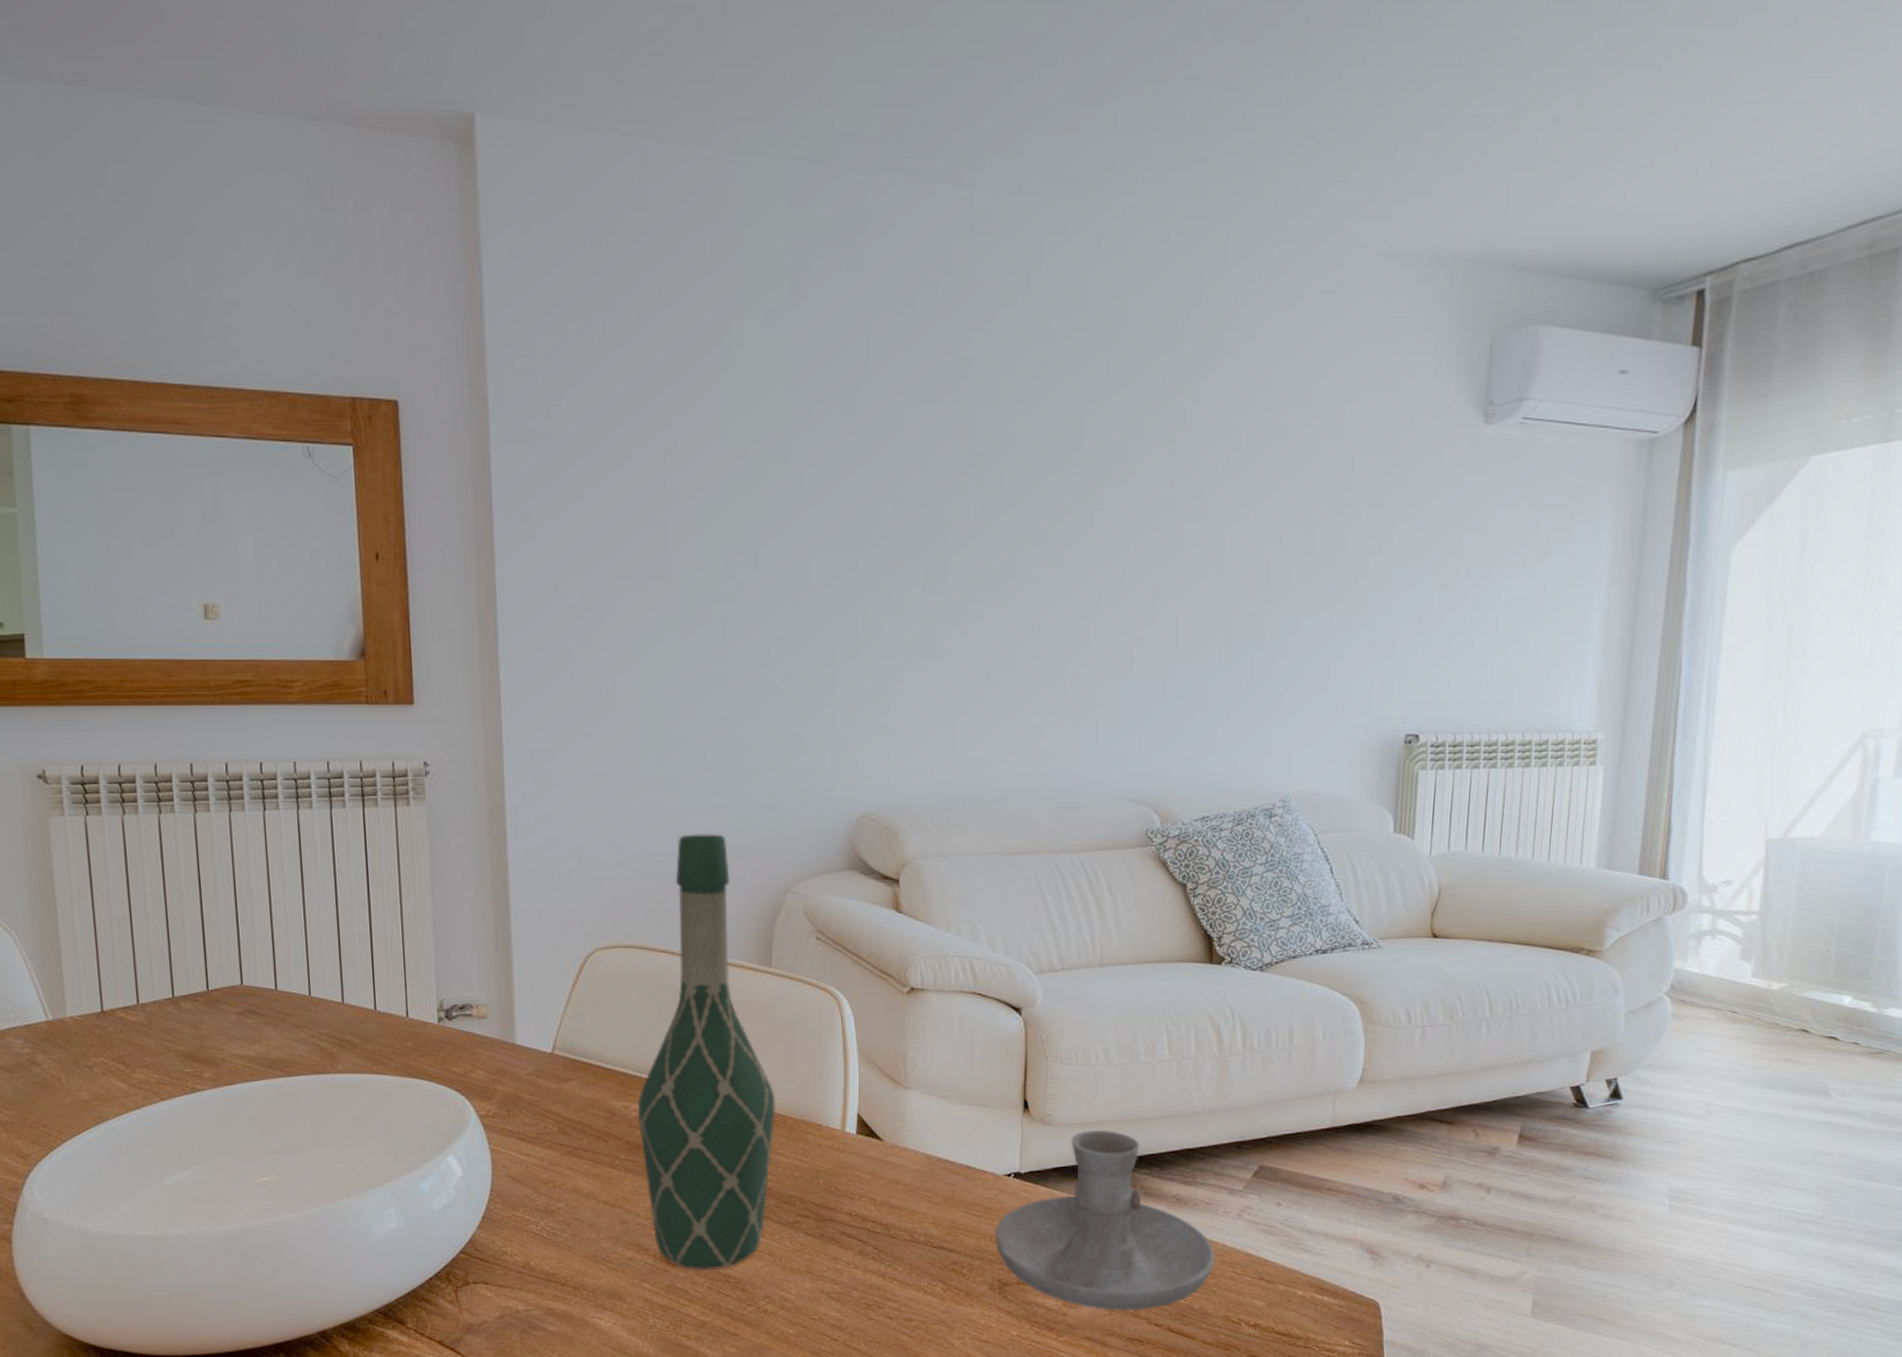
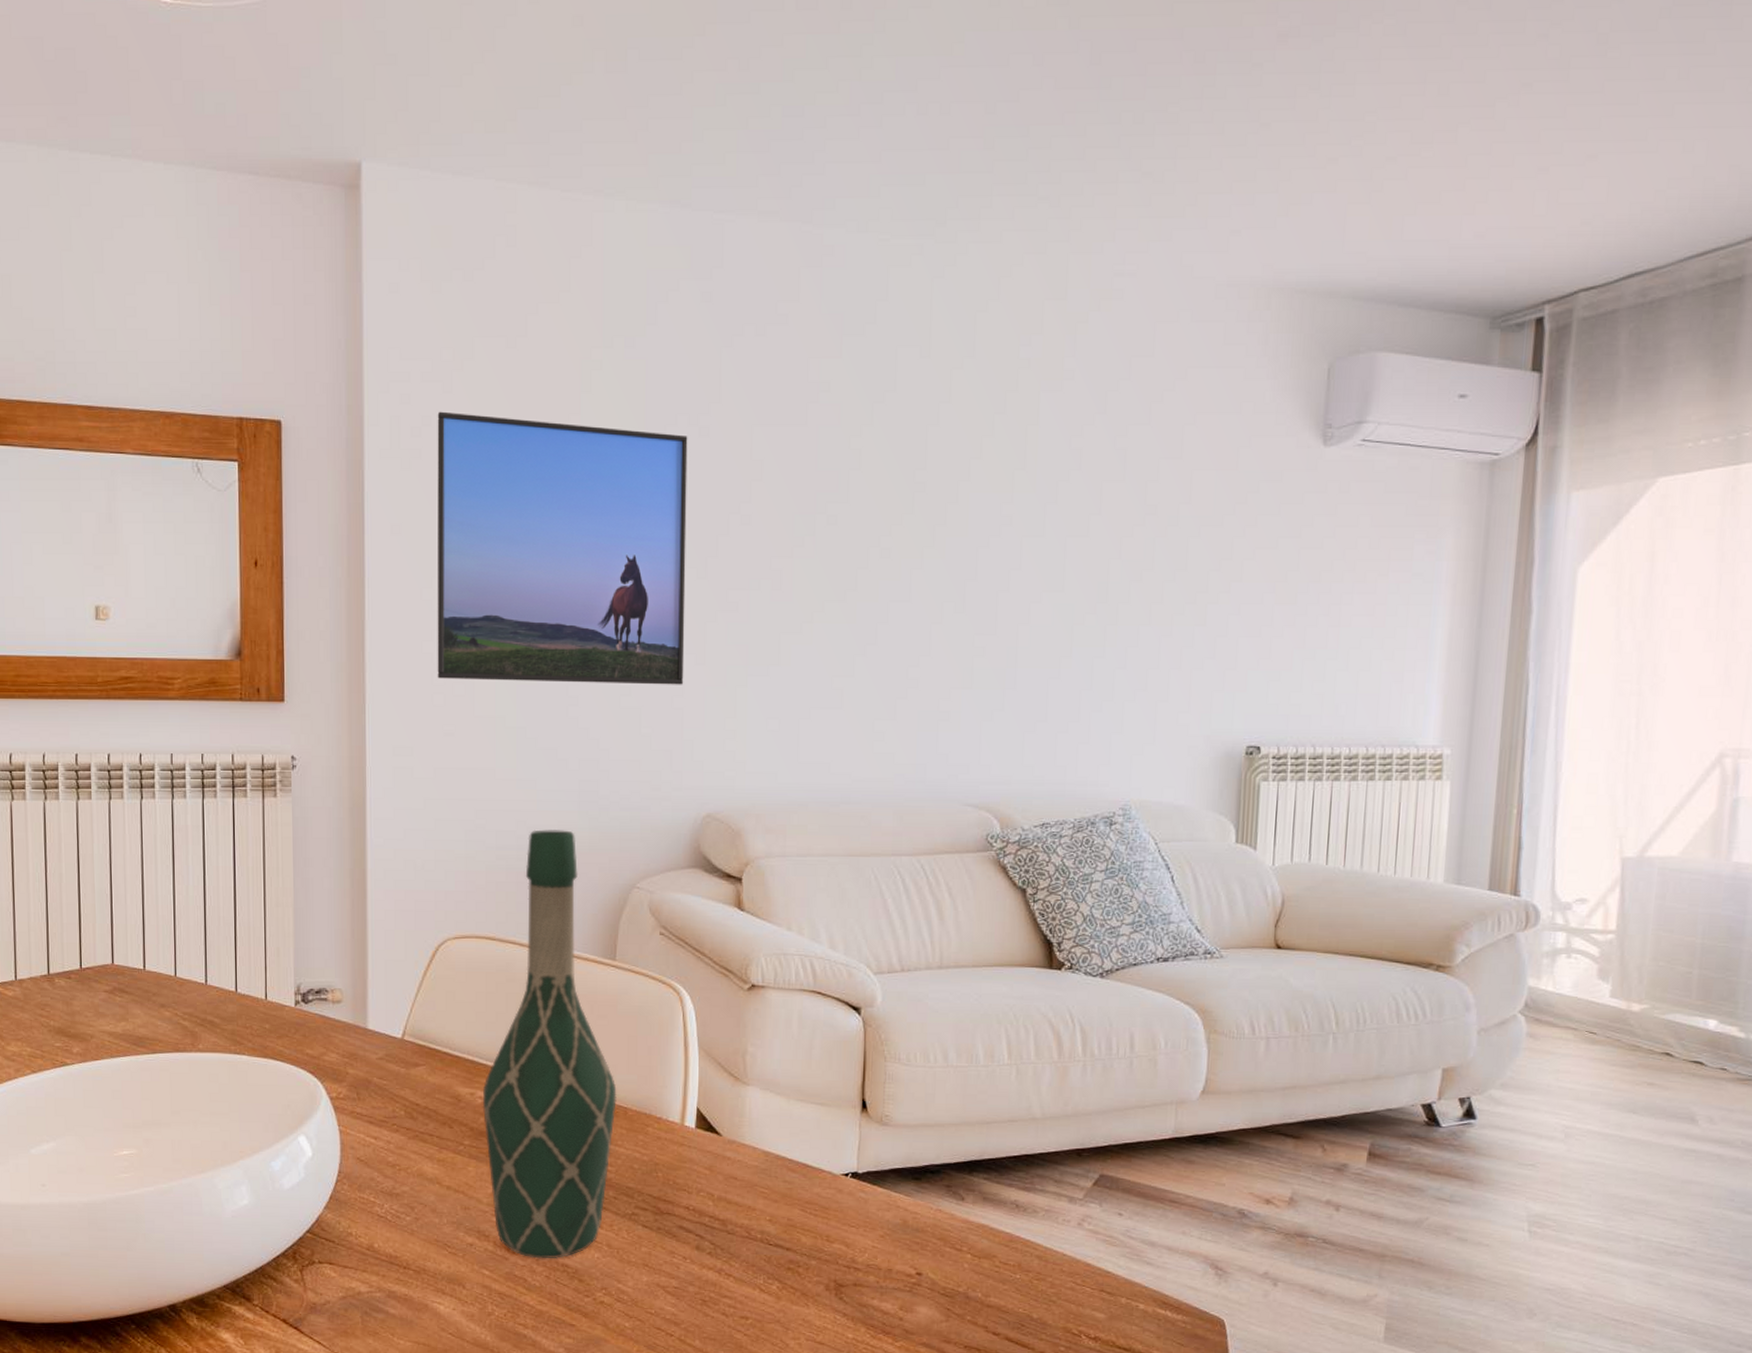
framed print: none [567,390,836,681] -> present [437,411,688,685]
candle holder: present [994,1129,1216,1312] -> none [831,1132,1055,1319]

